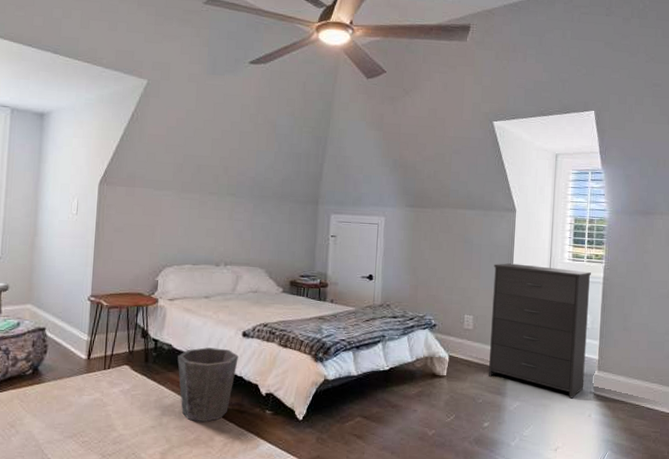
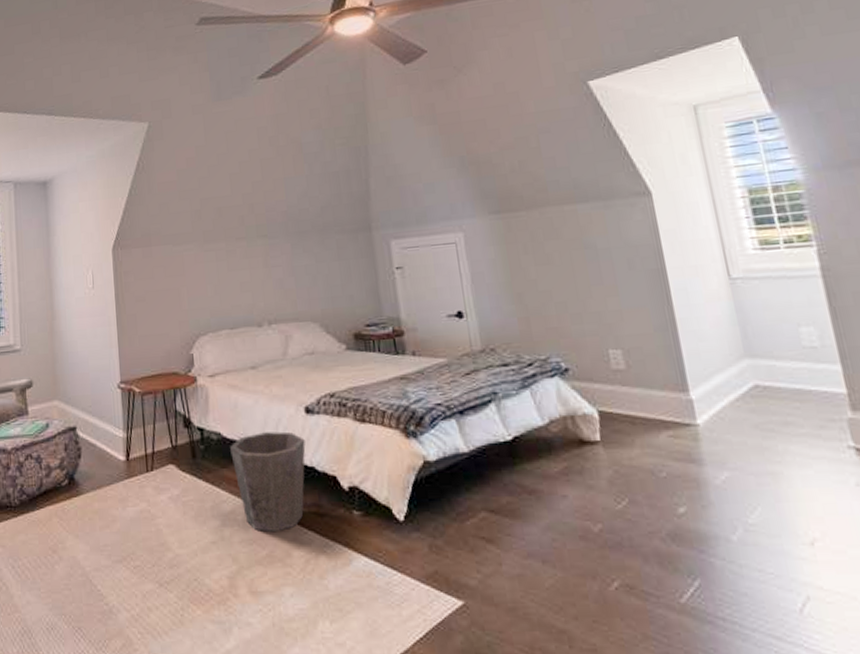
dresser: present [489,263,592,399] -> none [636,262,835,459]

